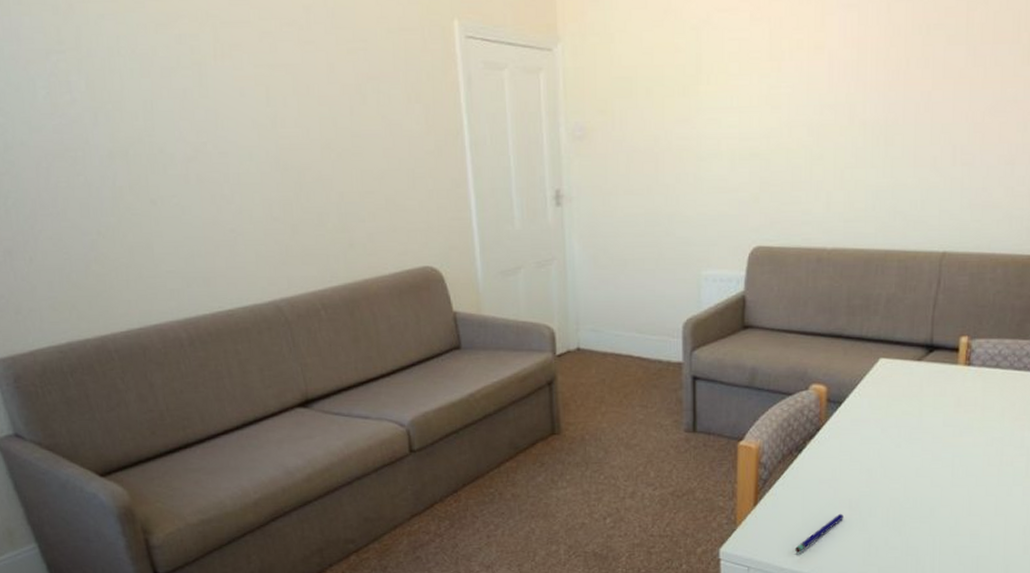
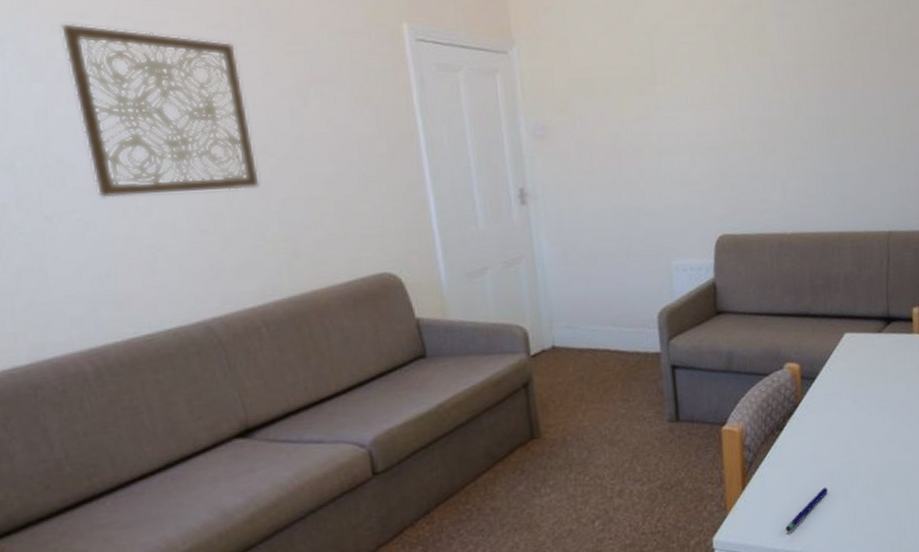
wall art: none [162,23,323,185] -> present [60,23,261,198]

